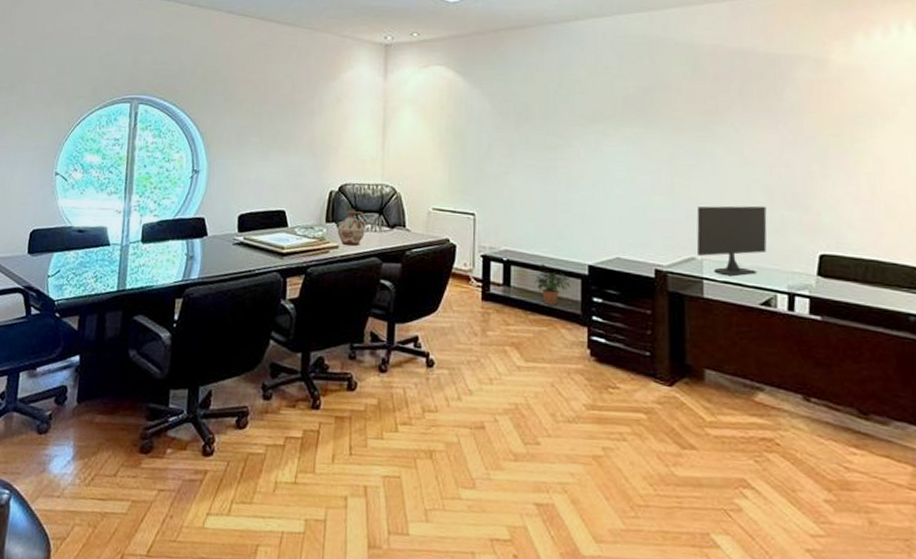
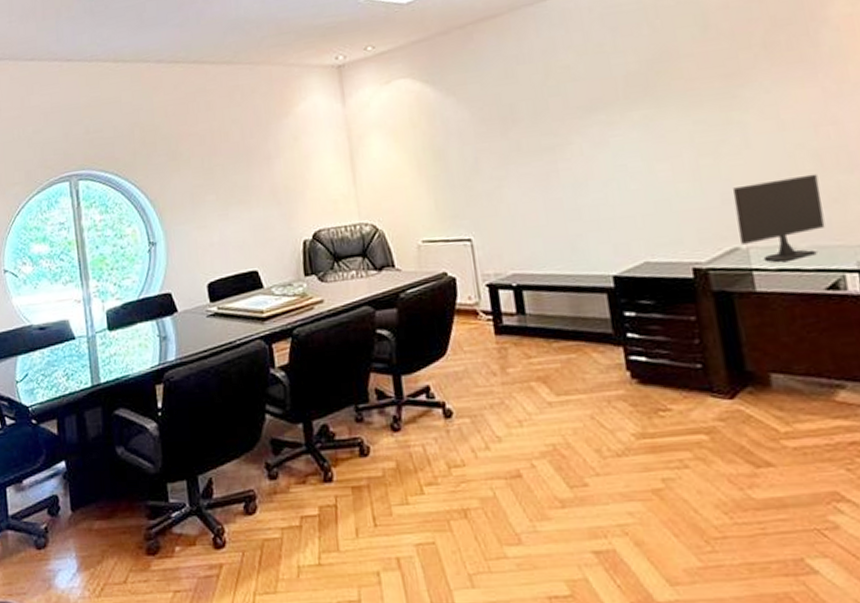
ceramic jug: present [337,208,366,247] -> none [318,256,351,299]
potted plant: present [535,264,571,305] -> none [553,283,597,328]

